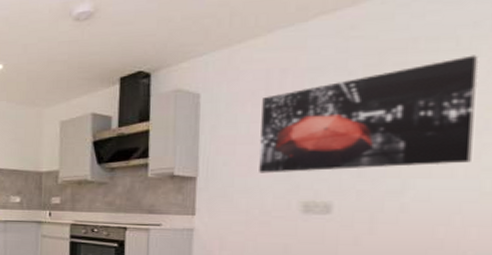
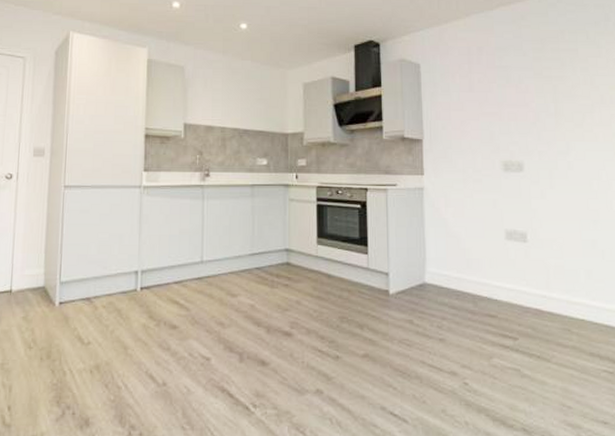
wall art: present [258,55,477,173] -> none [467,46,606,136]

